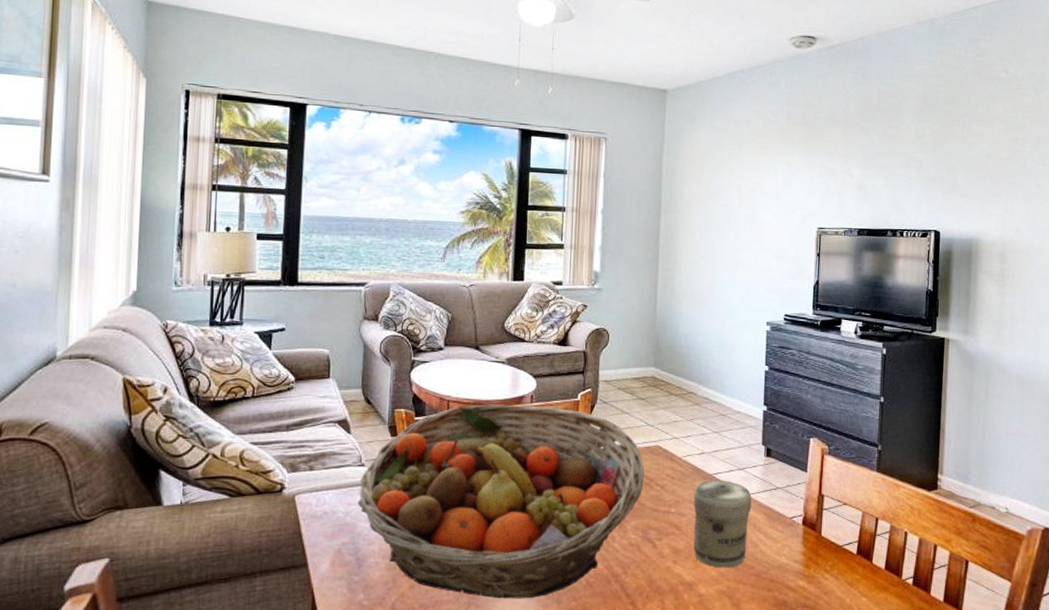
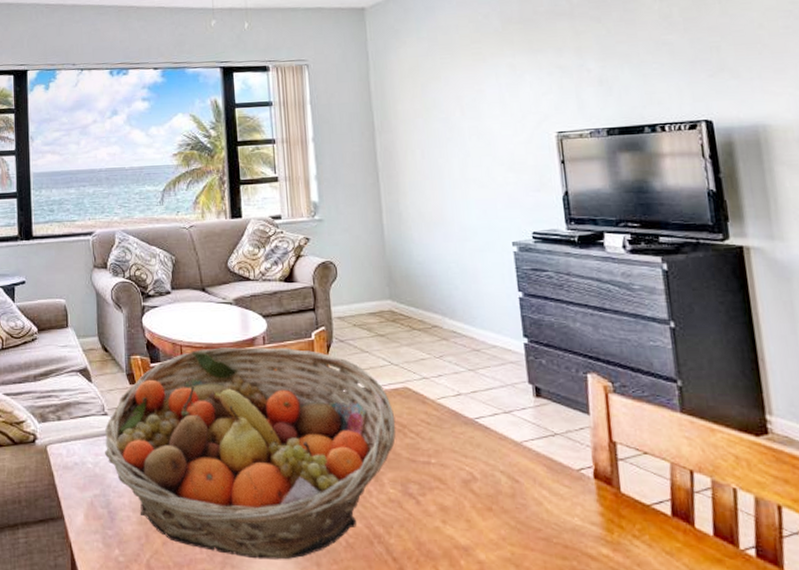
jar: present [693,479,752,568] -> none [455,425,529,530]

